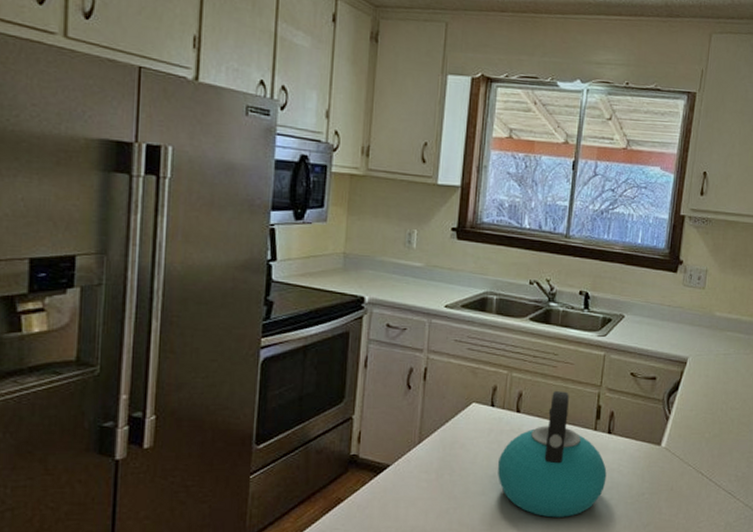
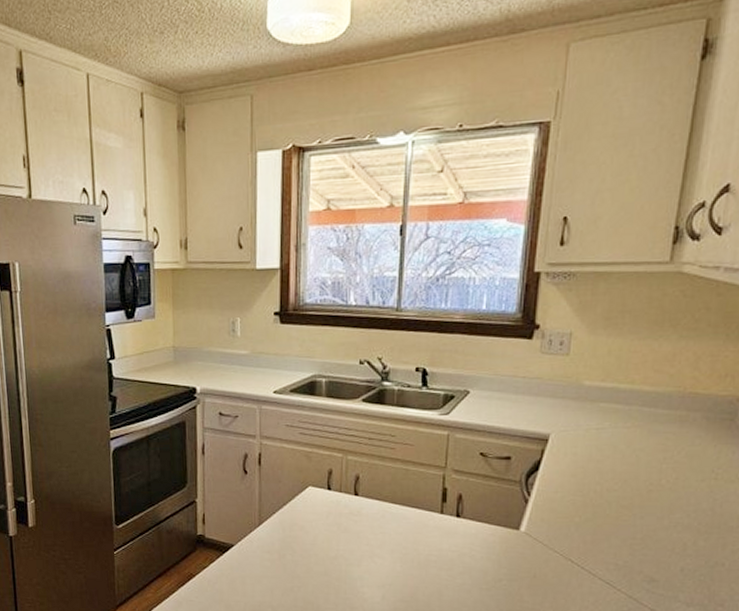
kettle: present [497,391,607,518] -> none [338,474,457,600]

